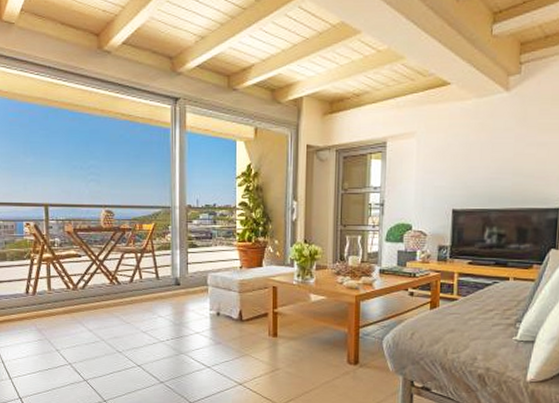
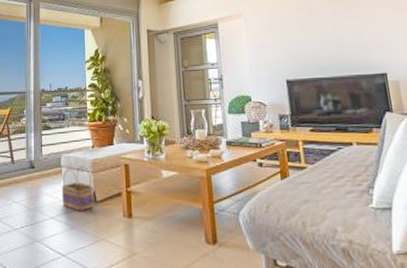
basket: none [207,285,240,329] -> present [61,166,94,212]

